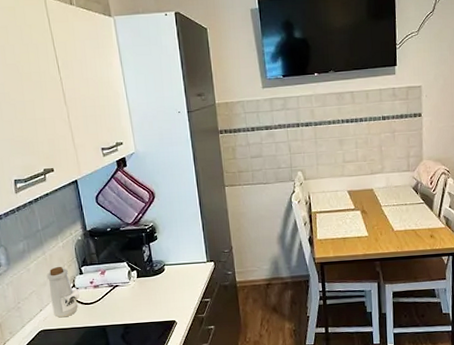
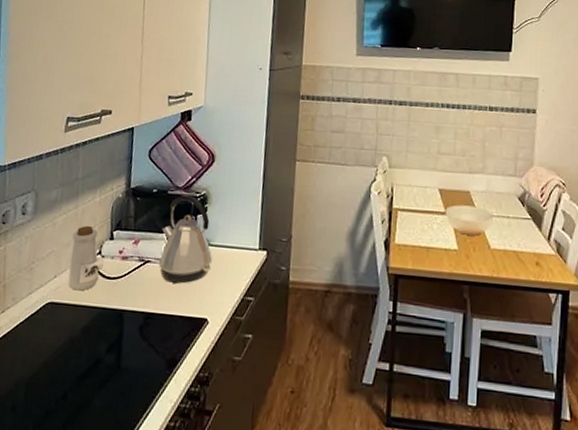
kettle: none [122,228,171,299] -> present [159,194,213,284]
bowl: none [354,200,394,224] -> present [445,205,494,236]

